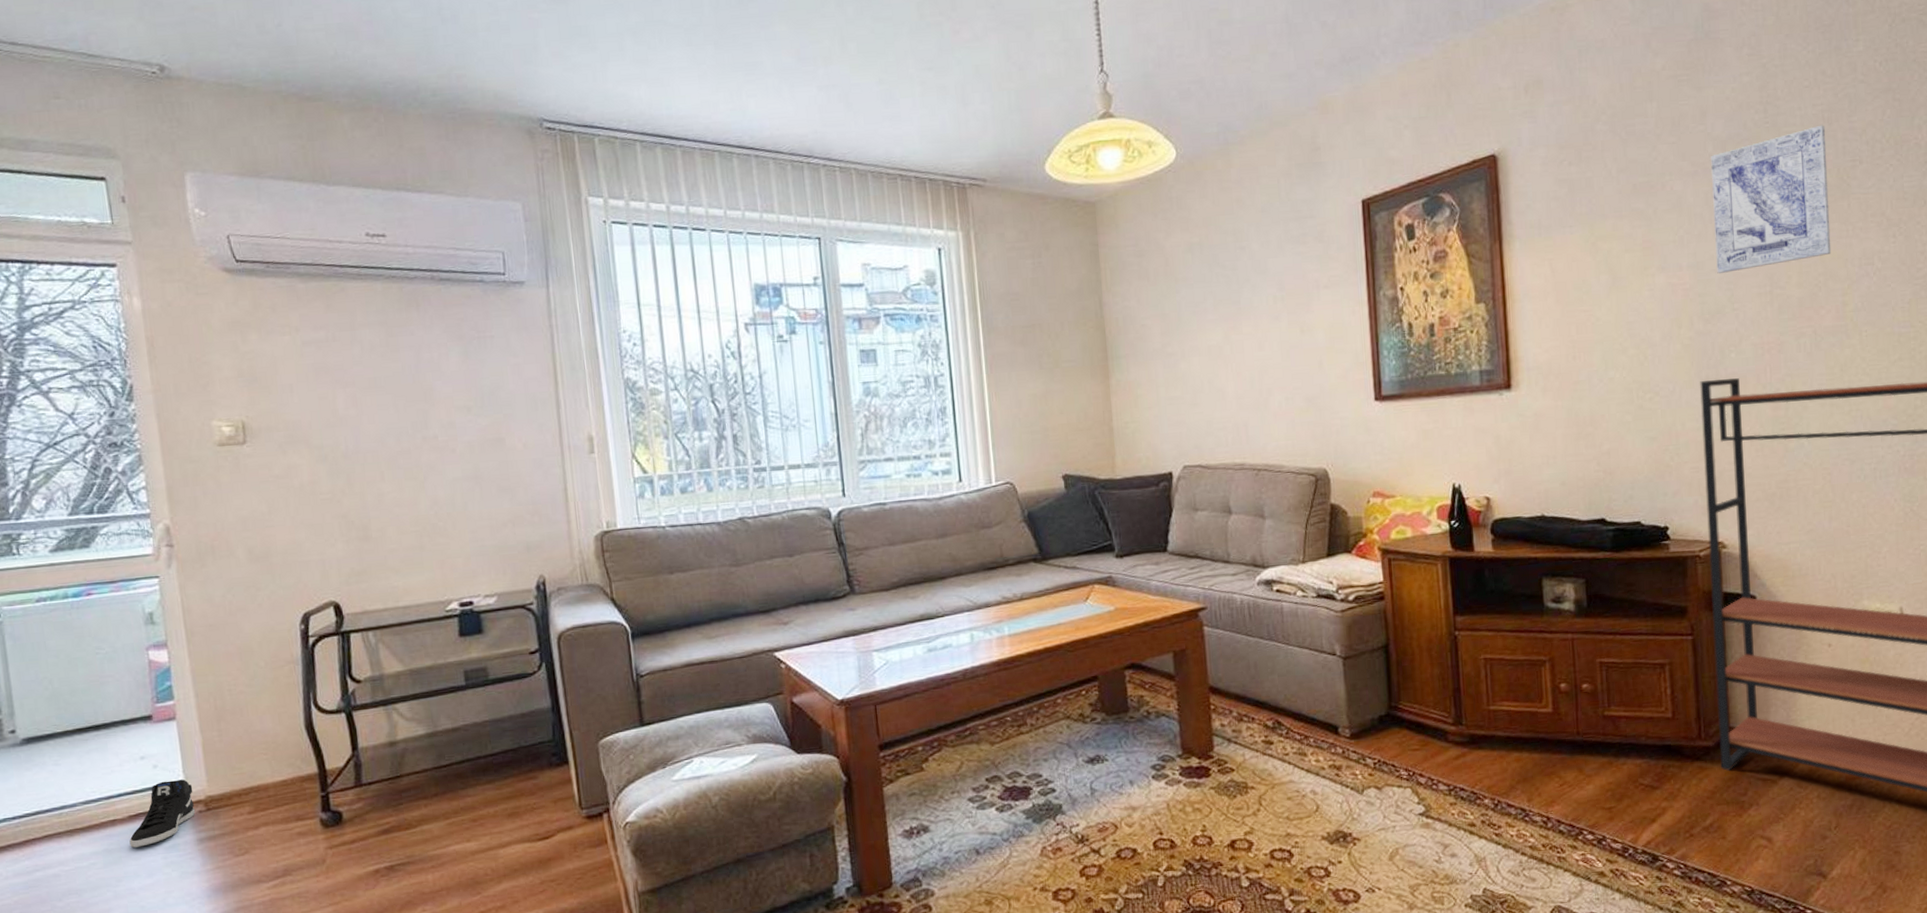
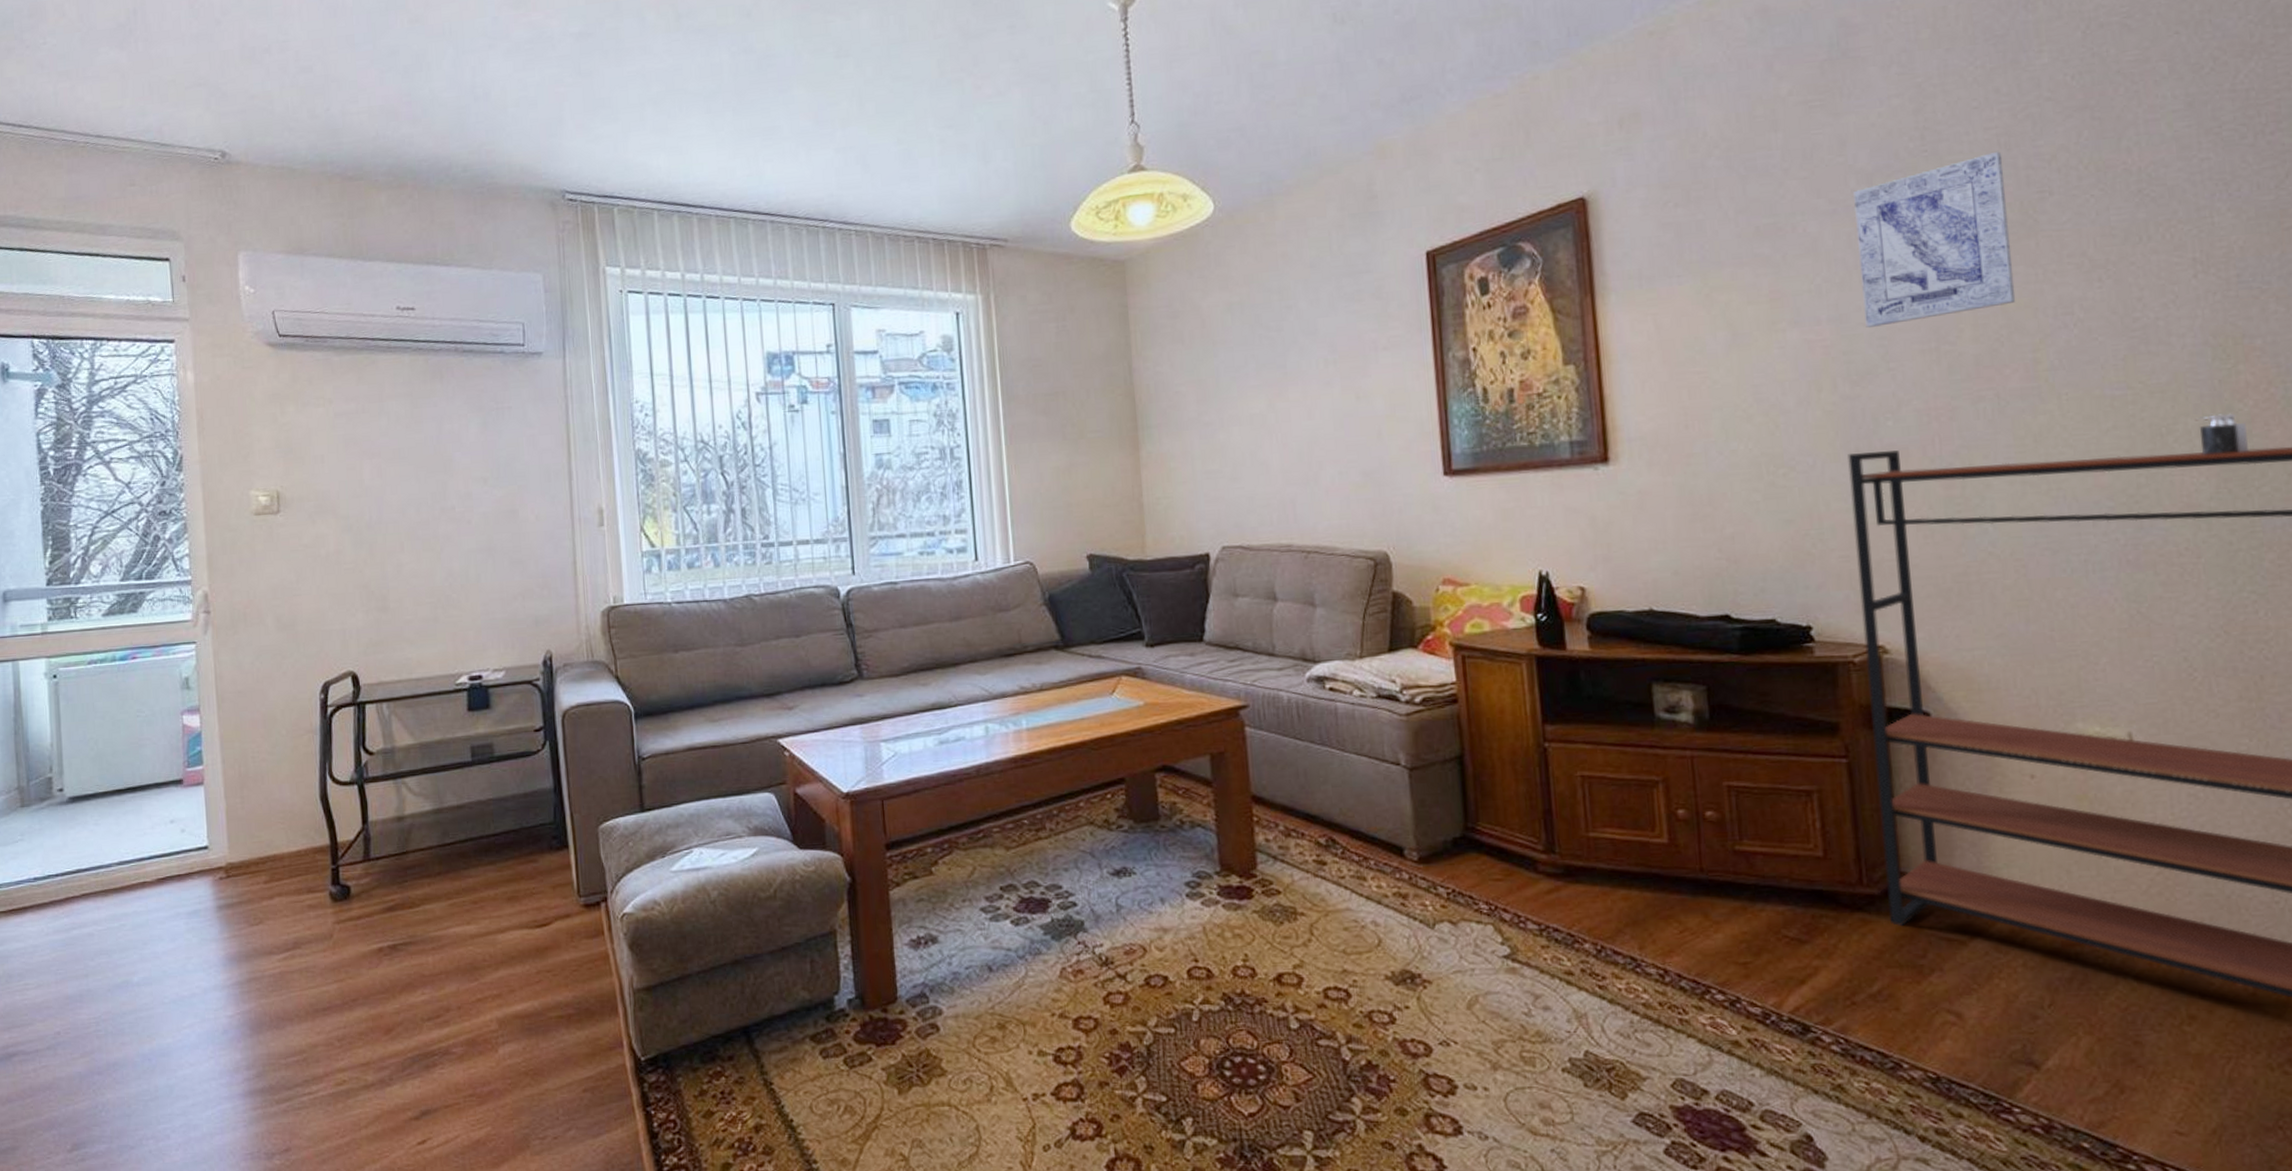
sneaker: present [129,779,196,848] -> none [156,845,217,911]

